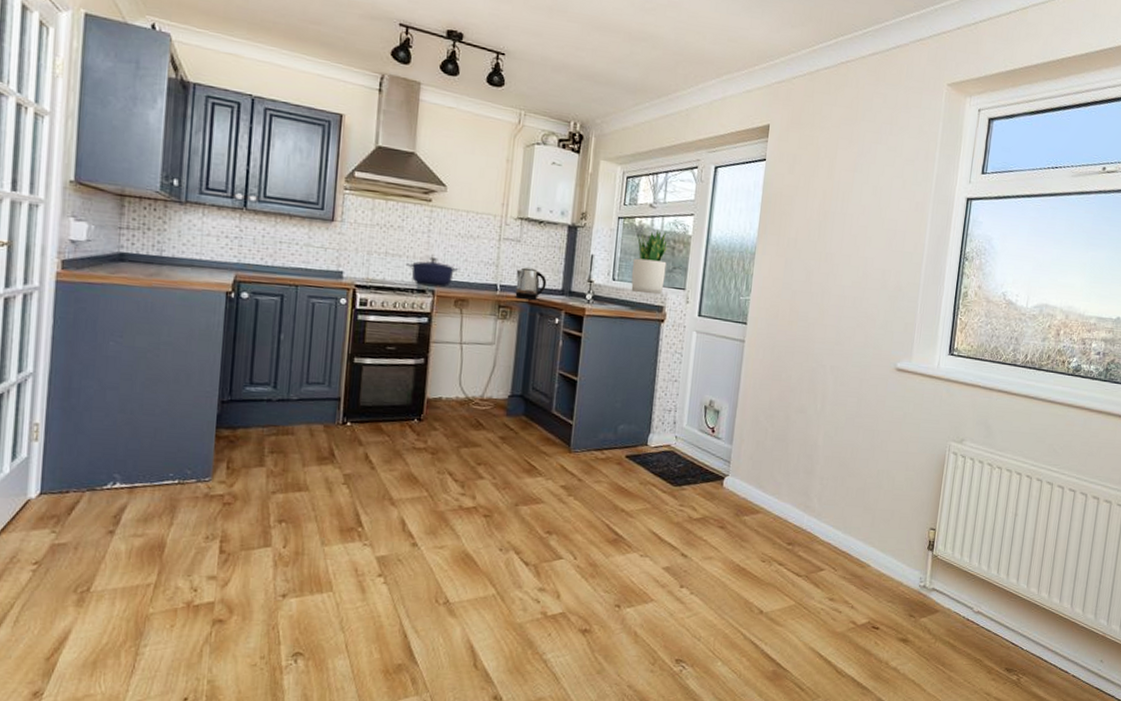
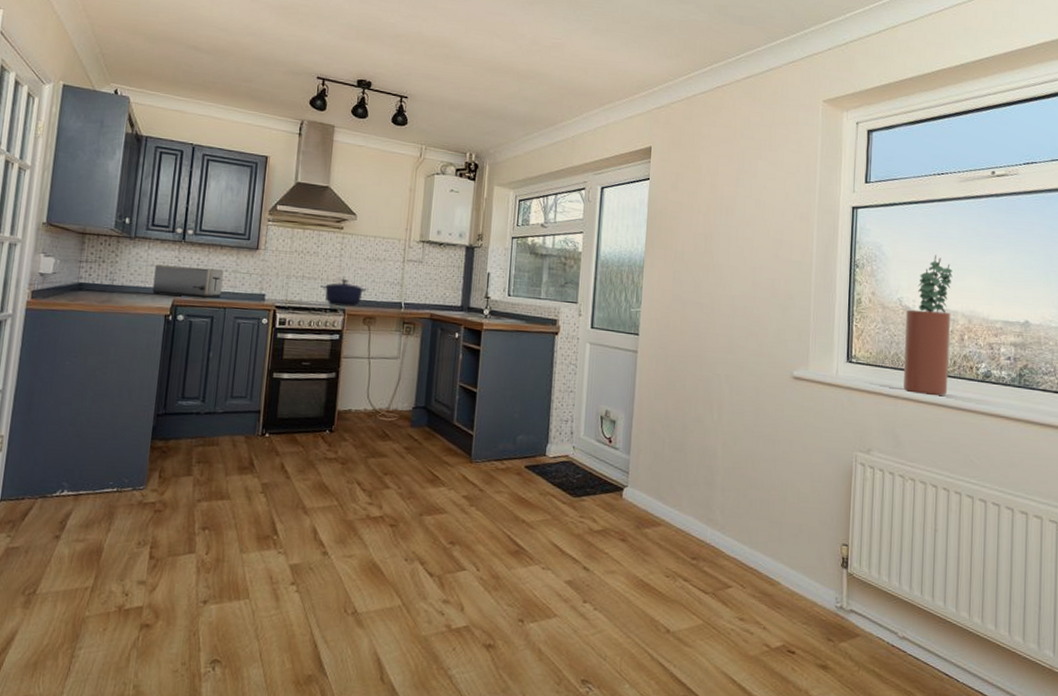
toaster: none [210,234,294,275] -> present [152,264,224,299]
kettle: present [515,267,547,301] -> none [418,286,447,317]
planter: present [631,228,668,295] -> none [526,246,560,309]
vase: none [999,250,1056,389] -> present [903,255,953,397]

